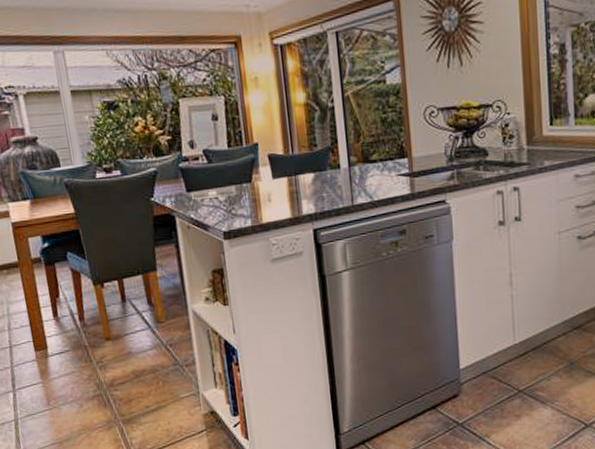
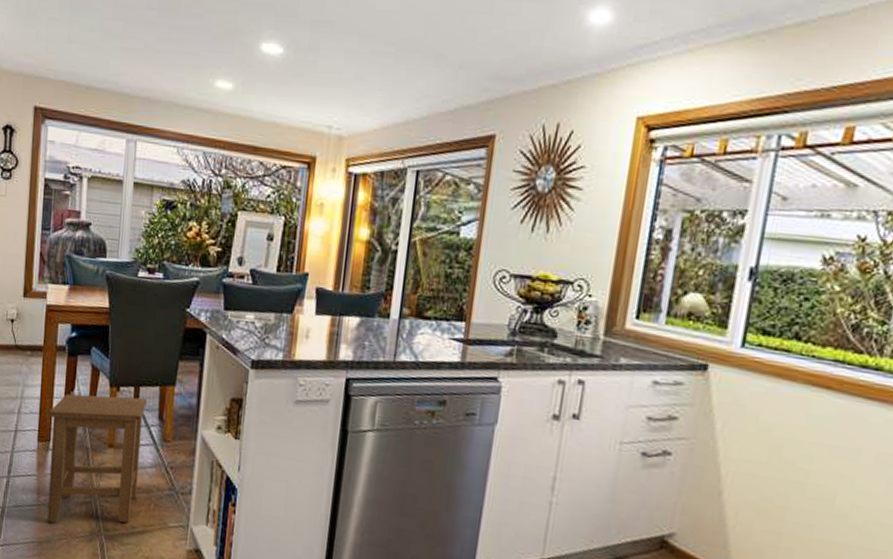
stool: none [38,288,144,422] -> present [46,393,148,523]

